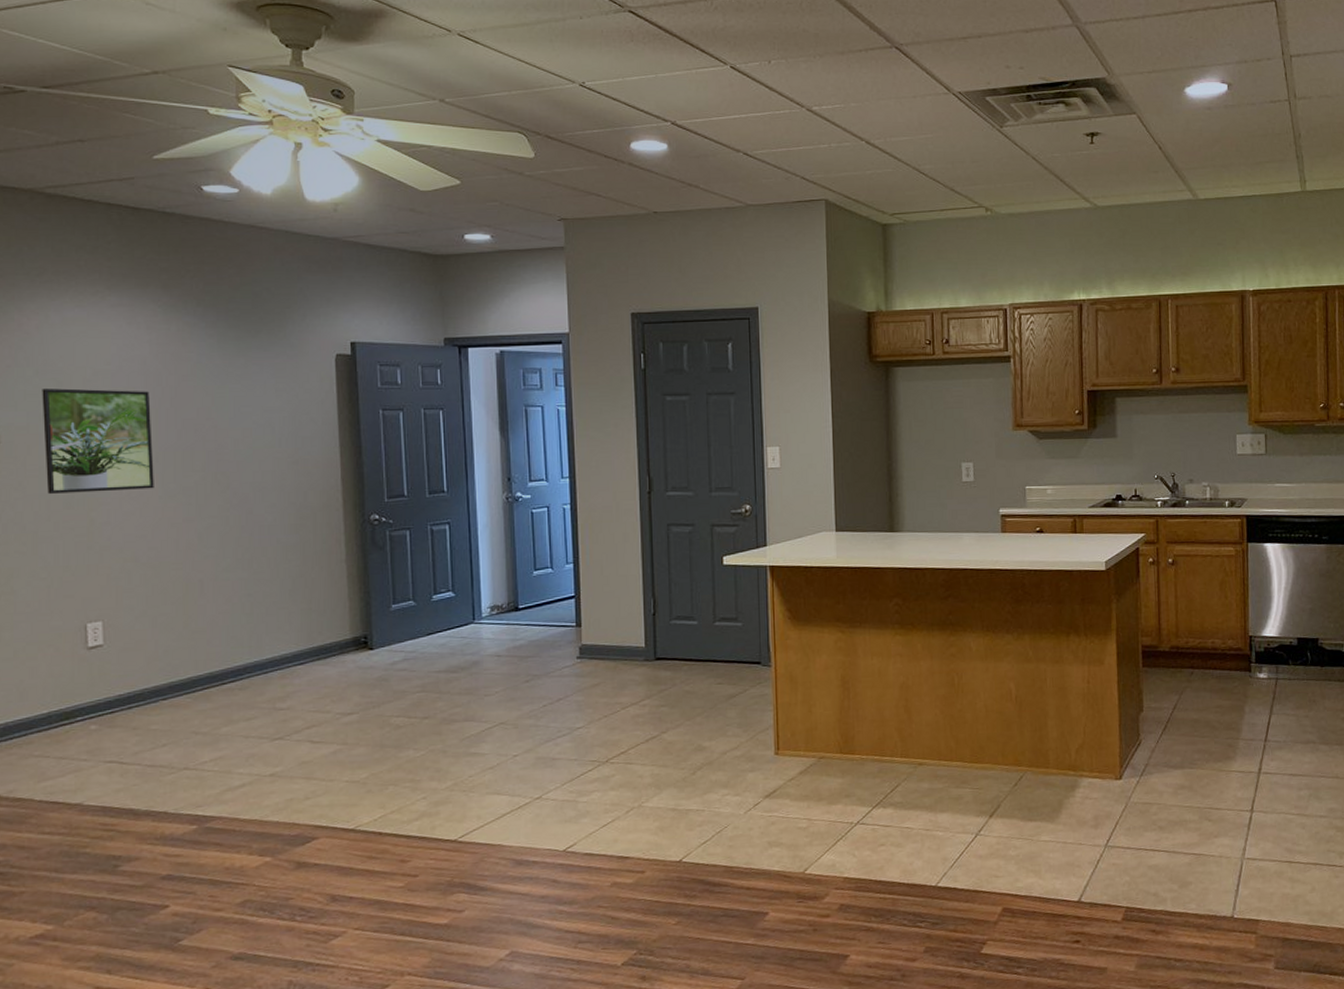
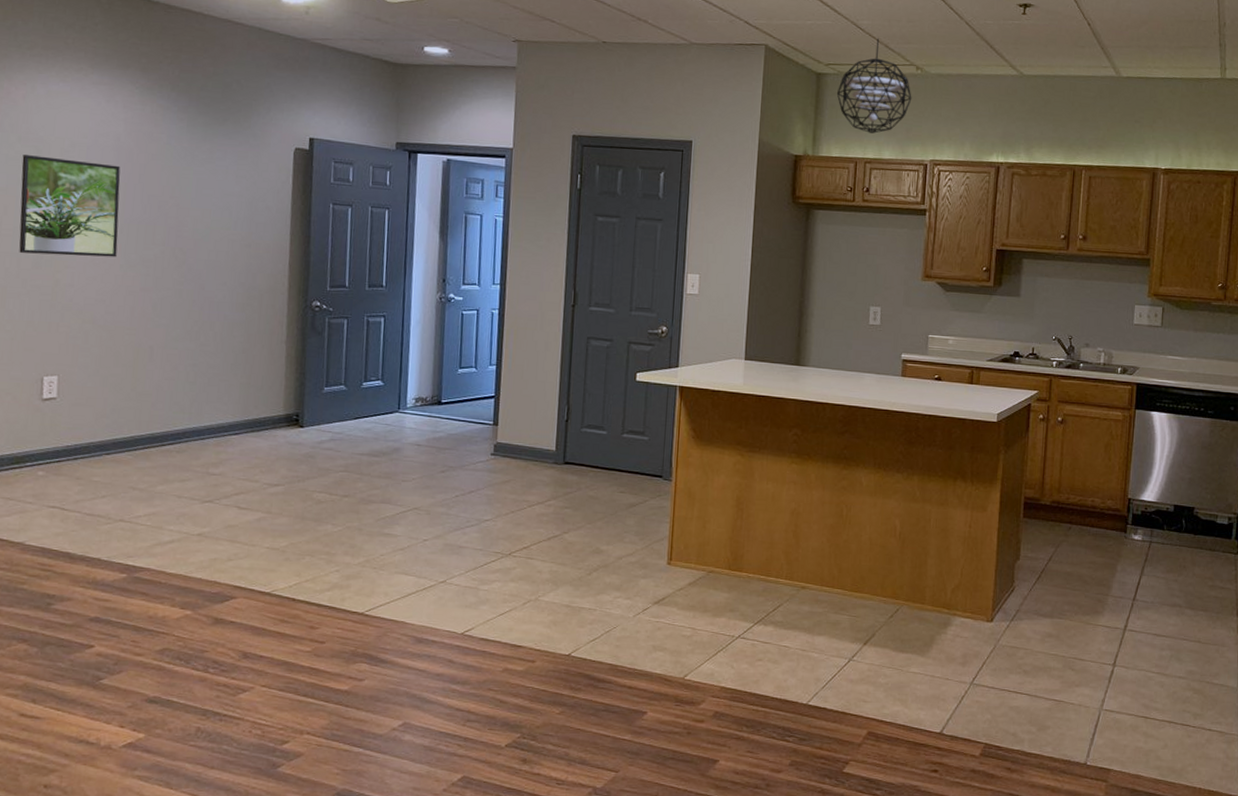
pendant light: none [904,182,984,282] -> present [836,38,912,134]

